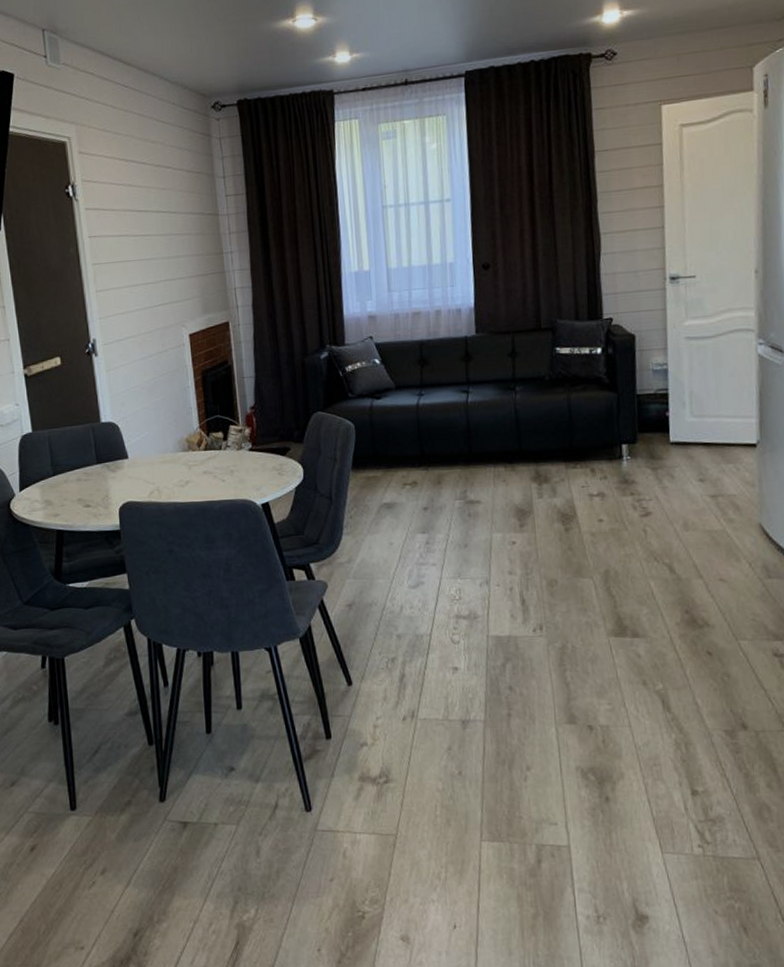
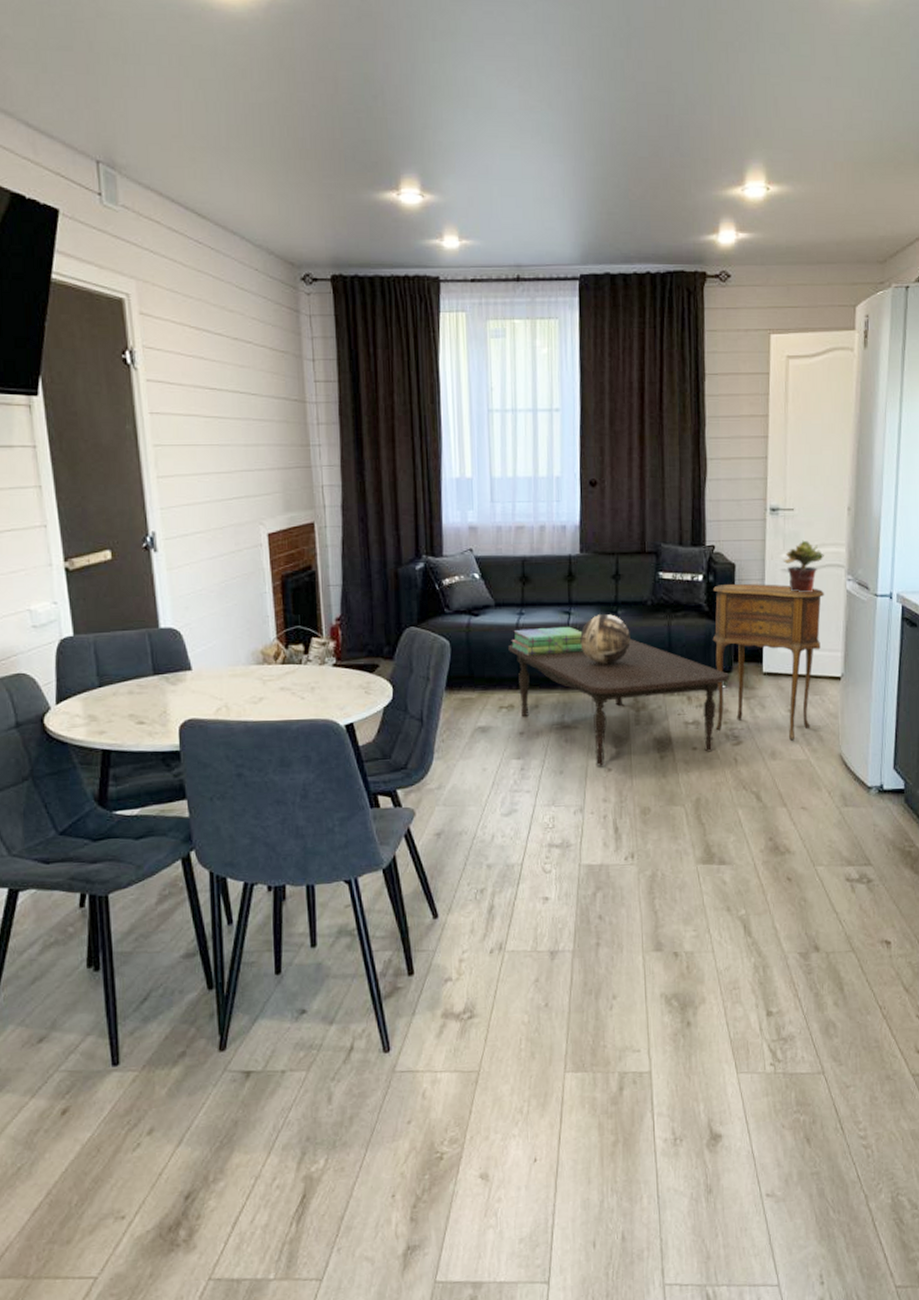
coffee table: none [410,414,635,539] -> present [508,639,730,766]
stack of books: none [412,404,484,434] -> present [511,626,585,656]
decorative bowl: none [479,391,530,441] -> present [580,614,631,665]
side table: none [613,352,733,511] -> present [712,583,824,741]
potted plant: none [686,306,731,360] -> present [783,540,824,592]

